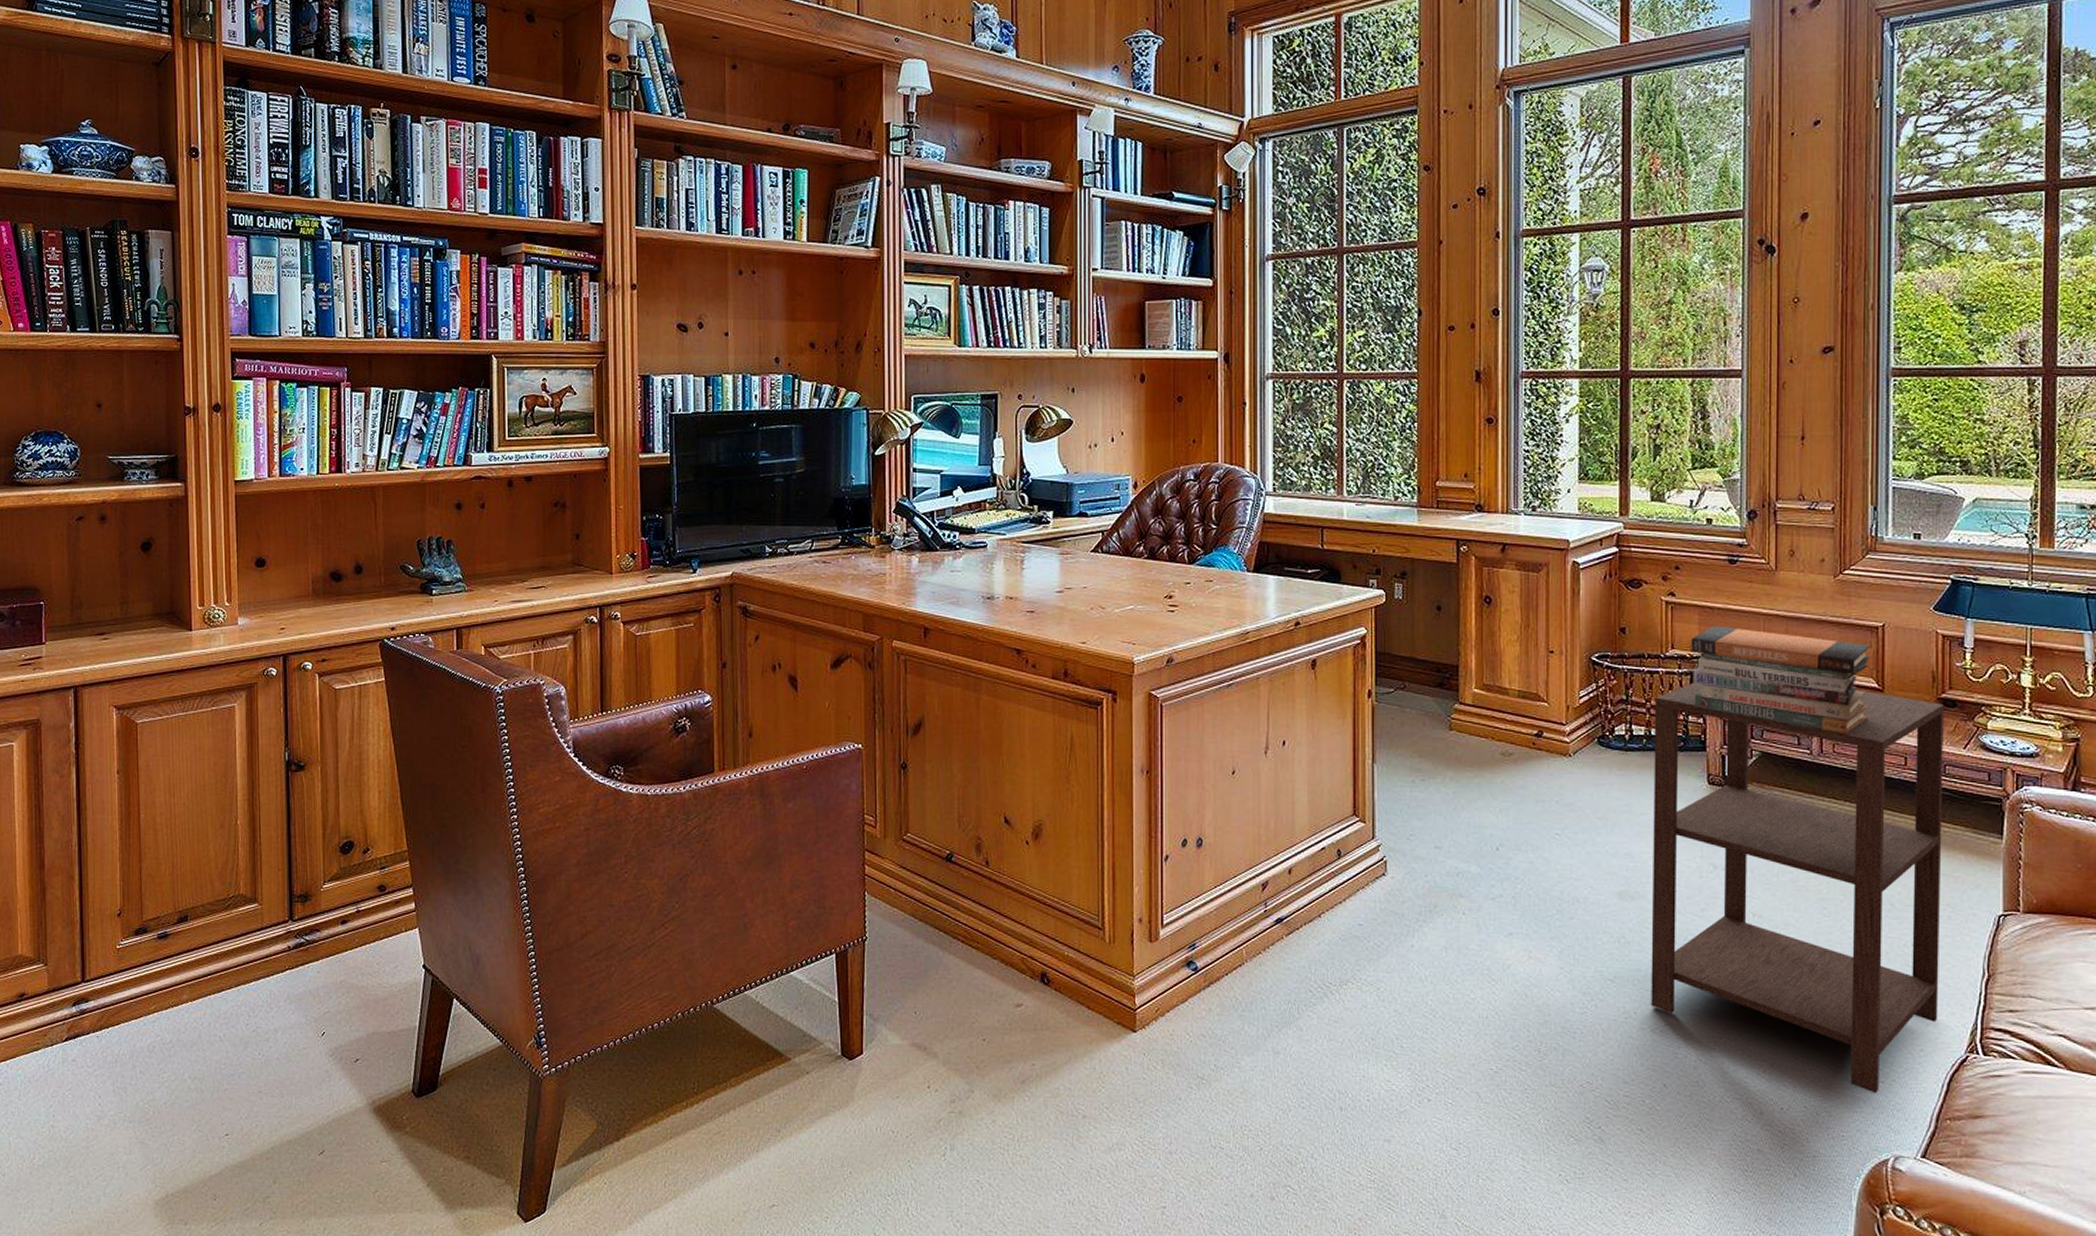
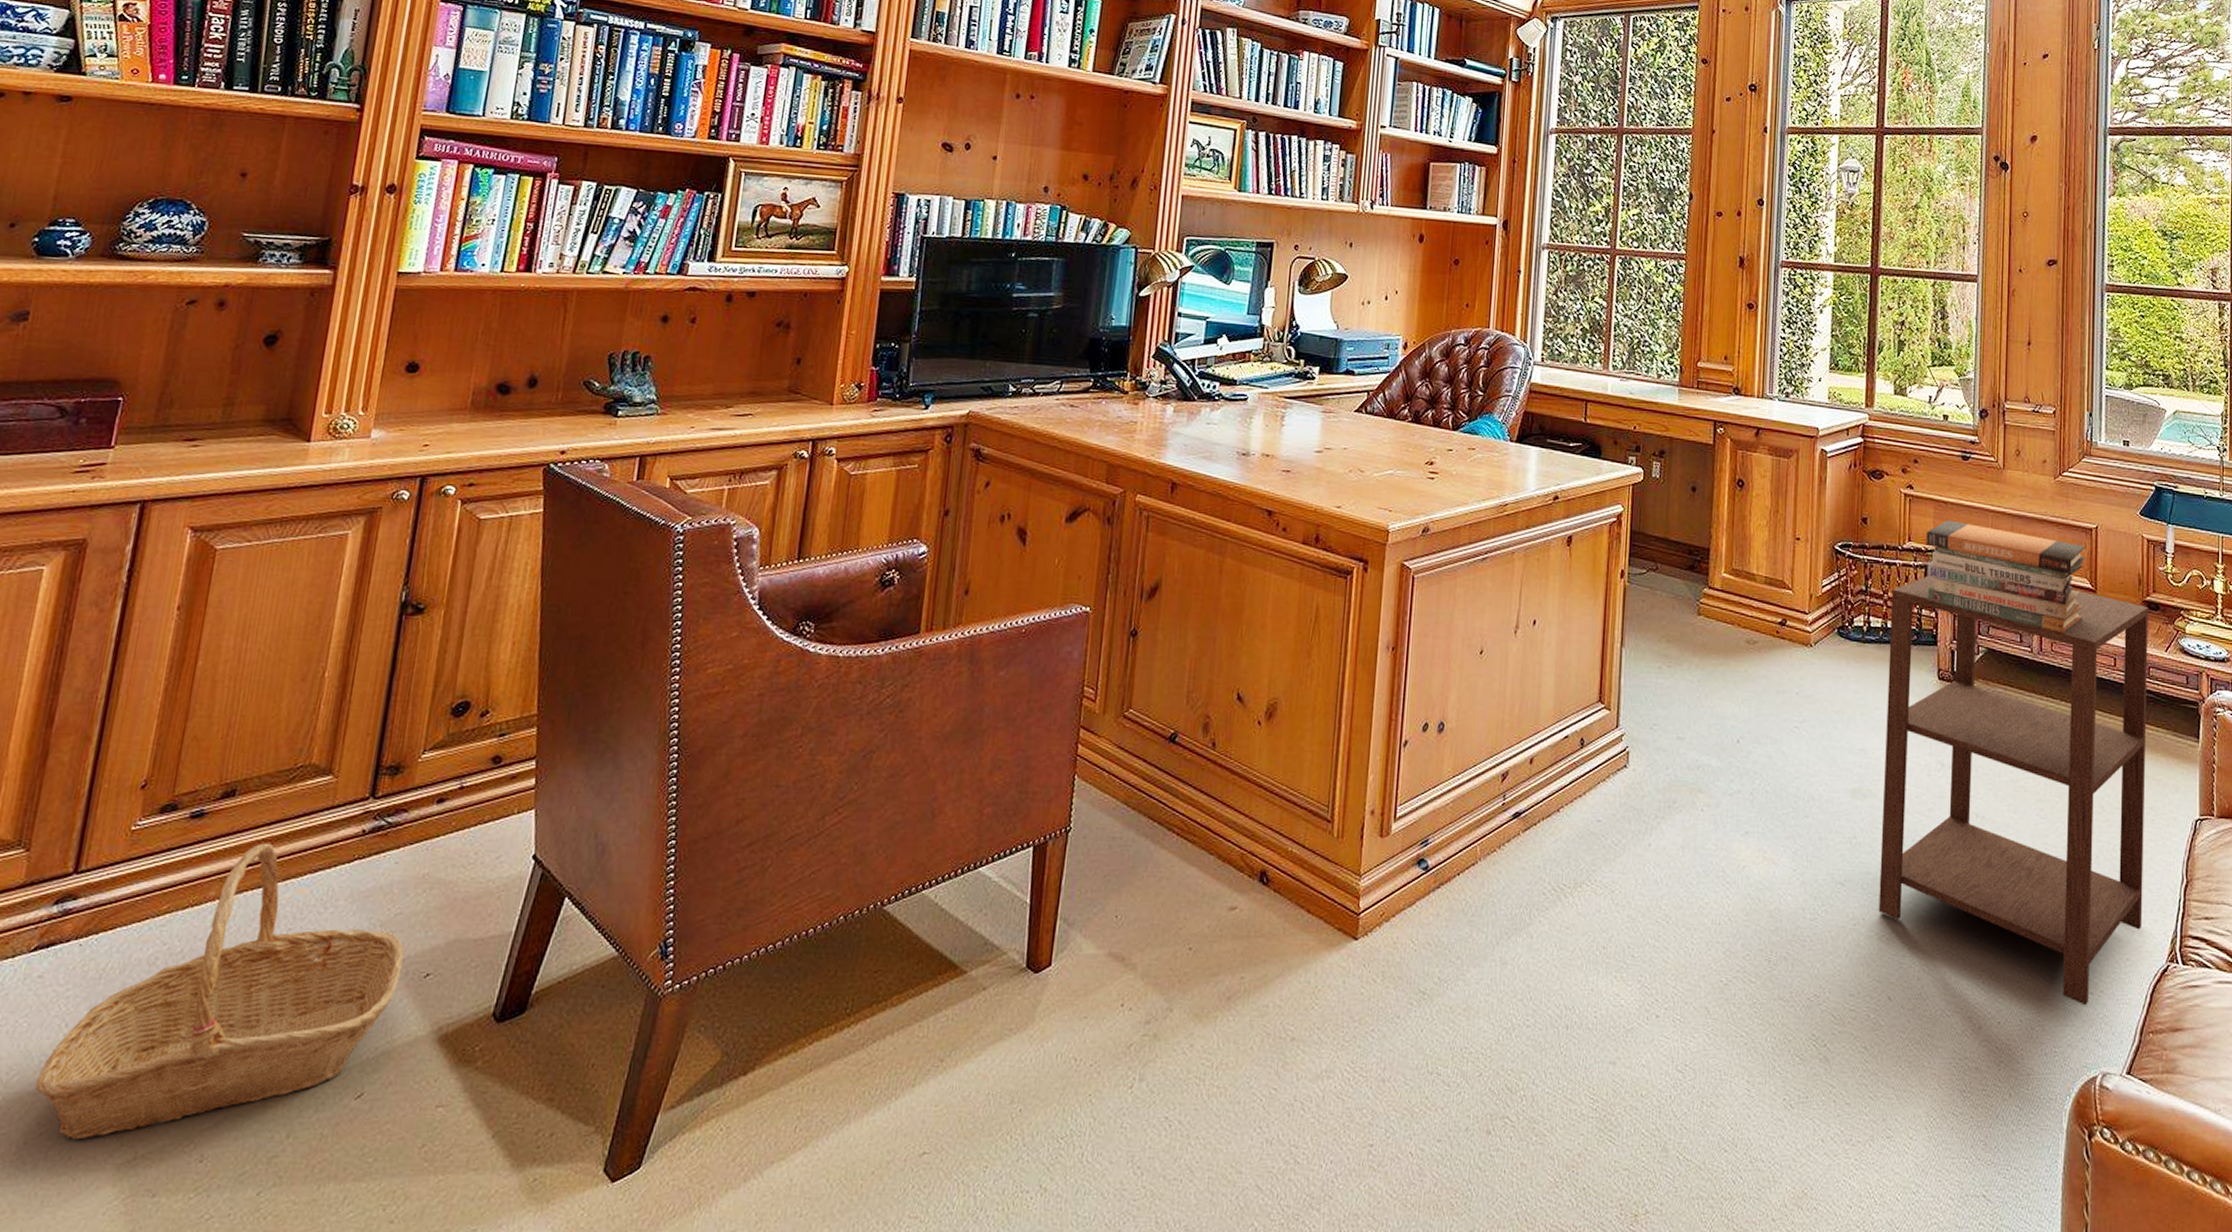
basket: none [86,957,336,1182] -> present [35,842,404,1140]

